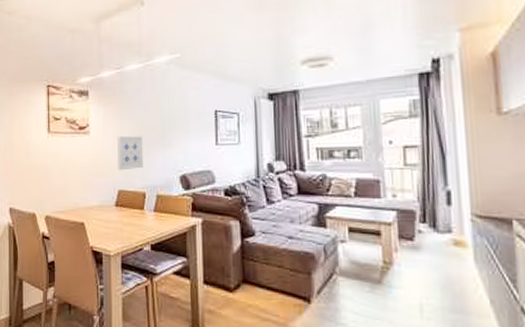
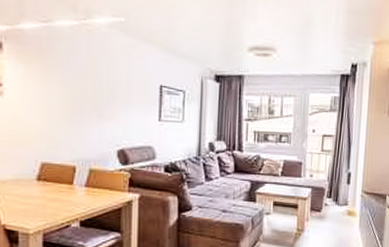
wall art: present [117,135,143,171] -> none [42,101,74,141]

